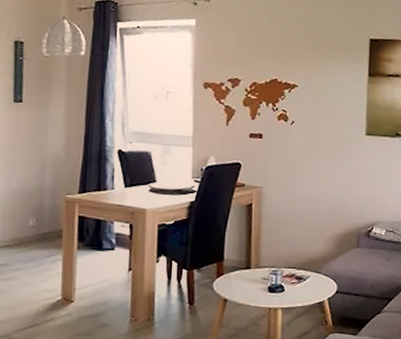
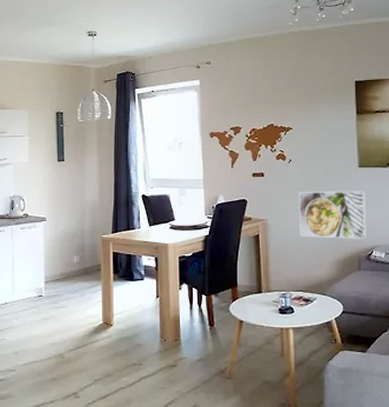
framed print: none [297,158,371,214] -> present [299,191,367,239]

